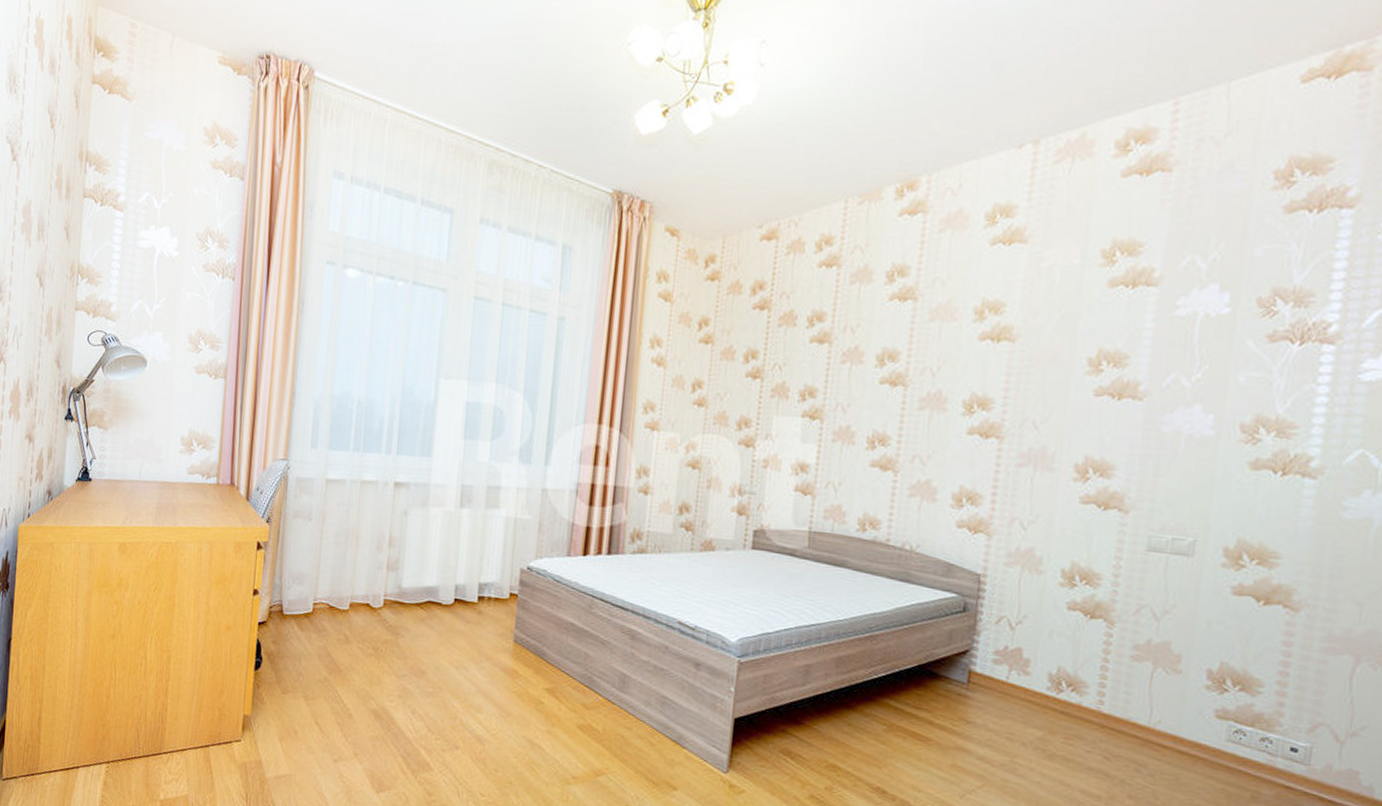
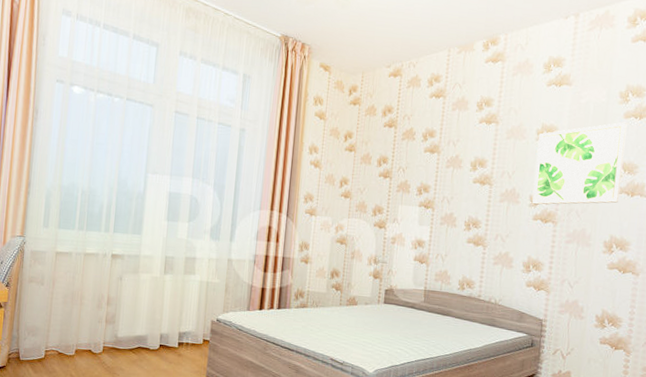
wall art: none [967,292,1113,413] -> present [532,122,627,205]

